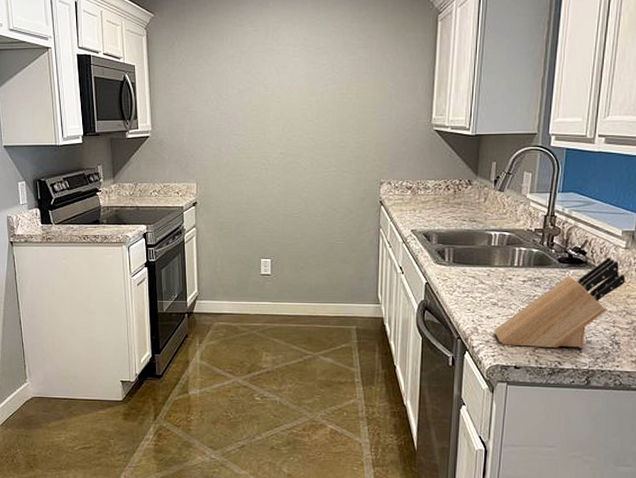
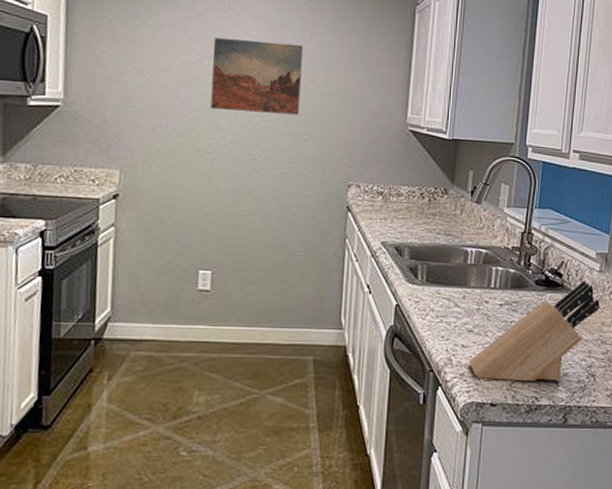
wall art: none [262,64,336,128] -> present [210,38,303,115]

